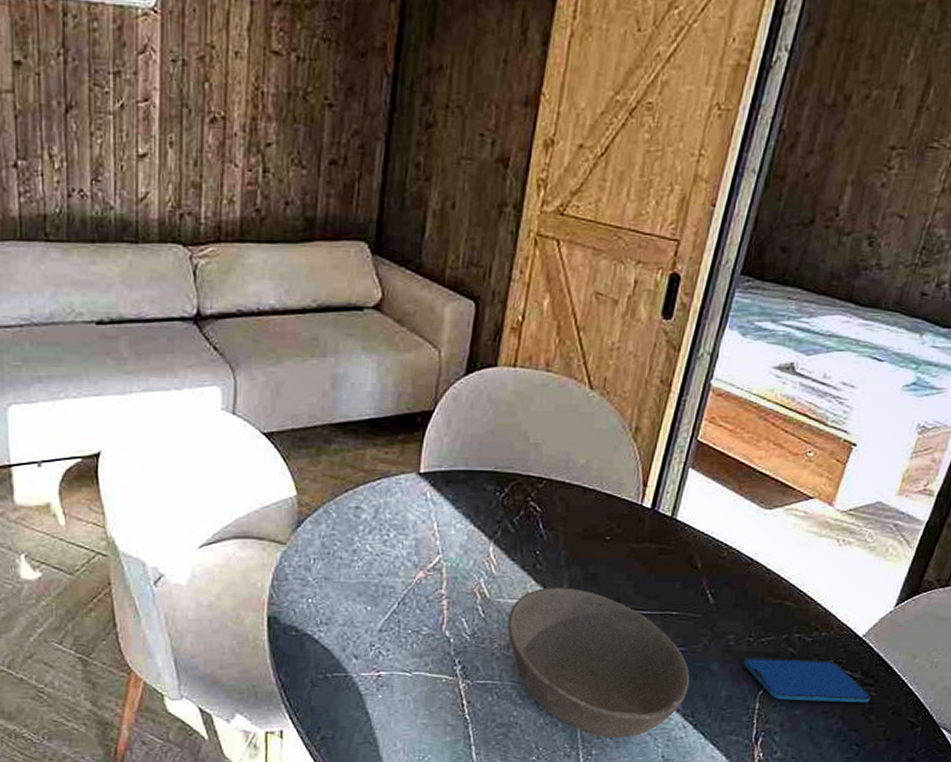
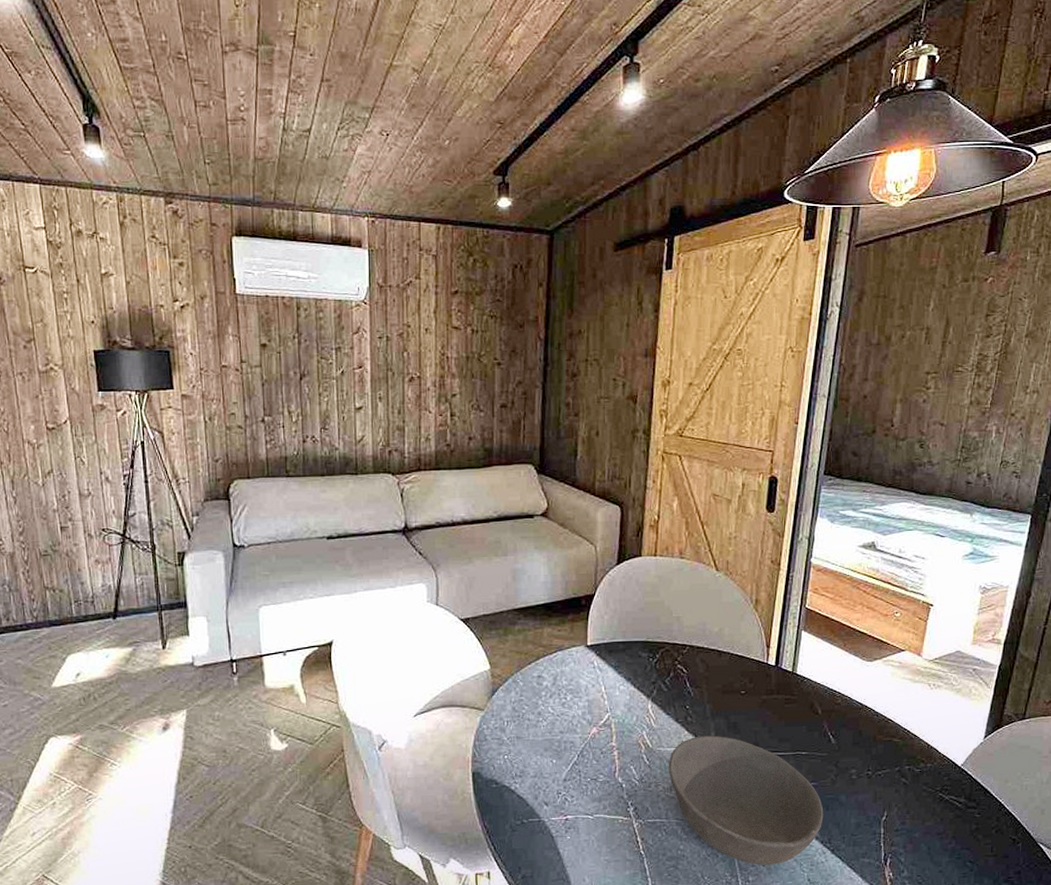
smartphone: present [743,658,871,703] -> none [866,788,975,825]

